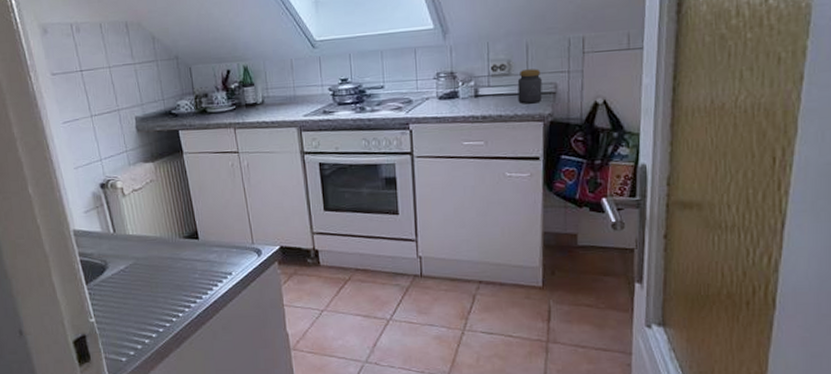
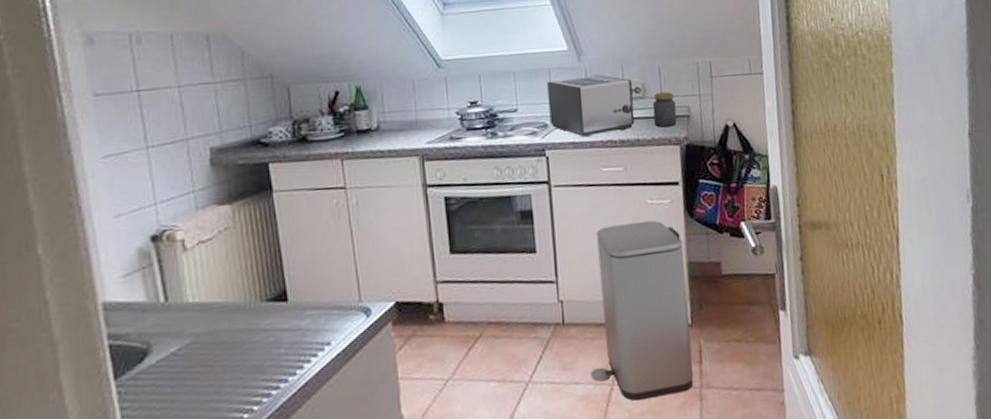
toaster: none [412,52,498,113] -> present [547,75,635,137]
pedal bin: none [444,191,542,345] -> present [591,220,694,401]

